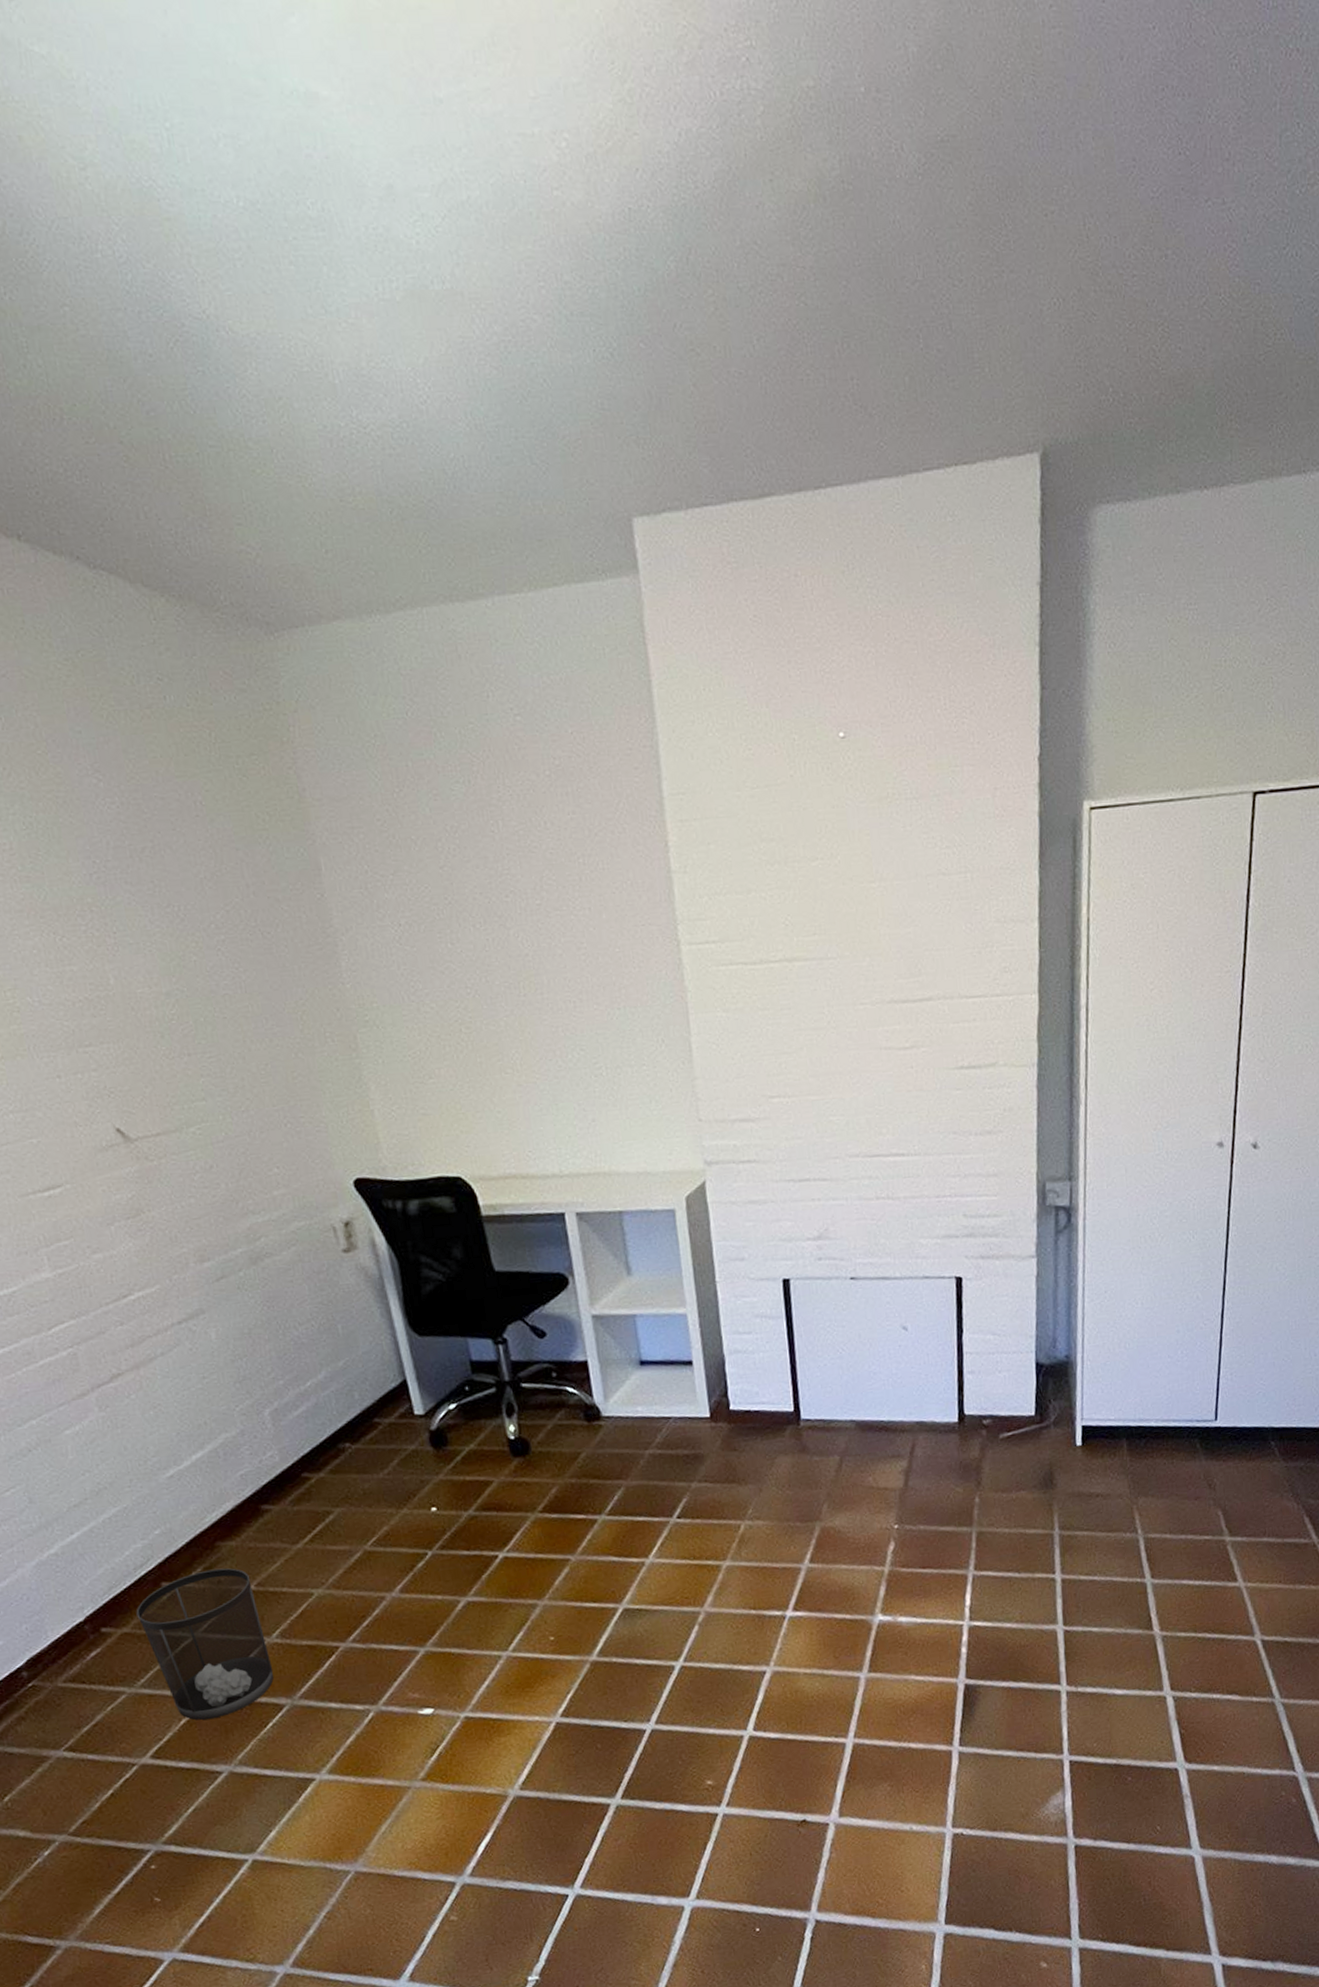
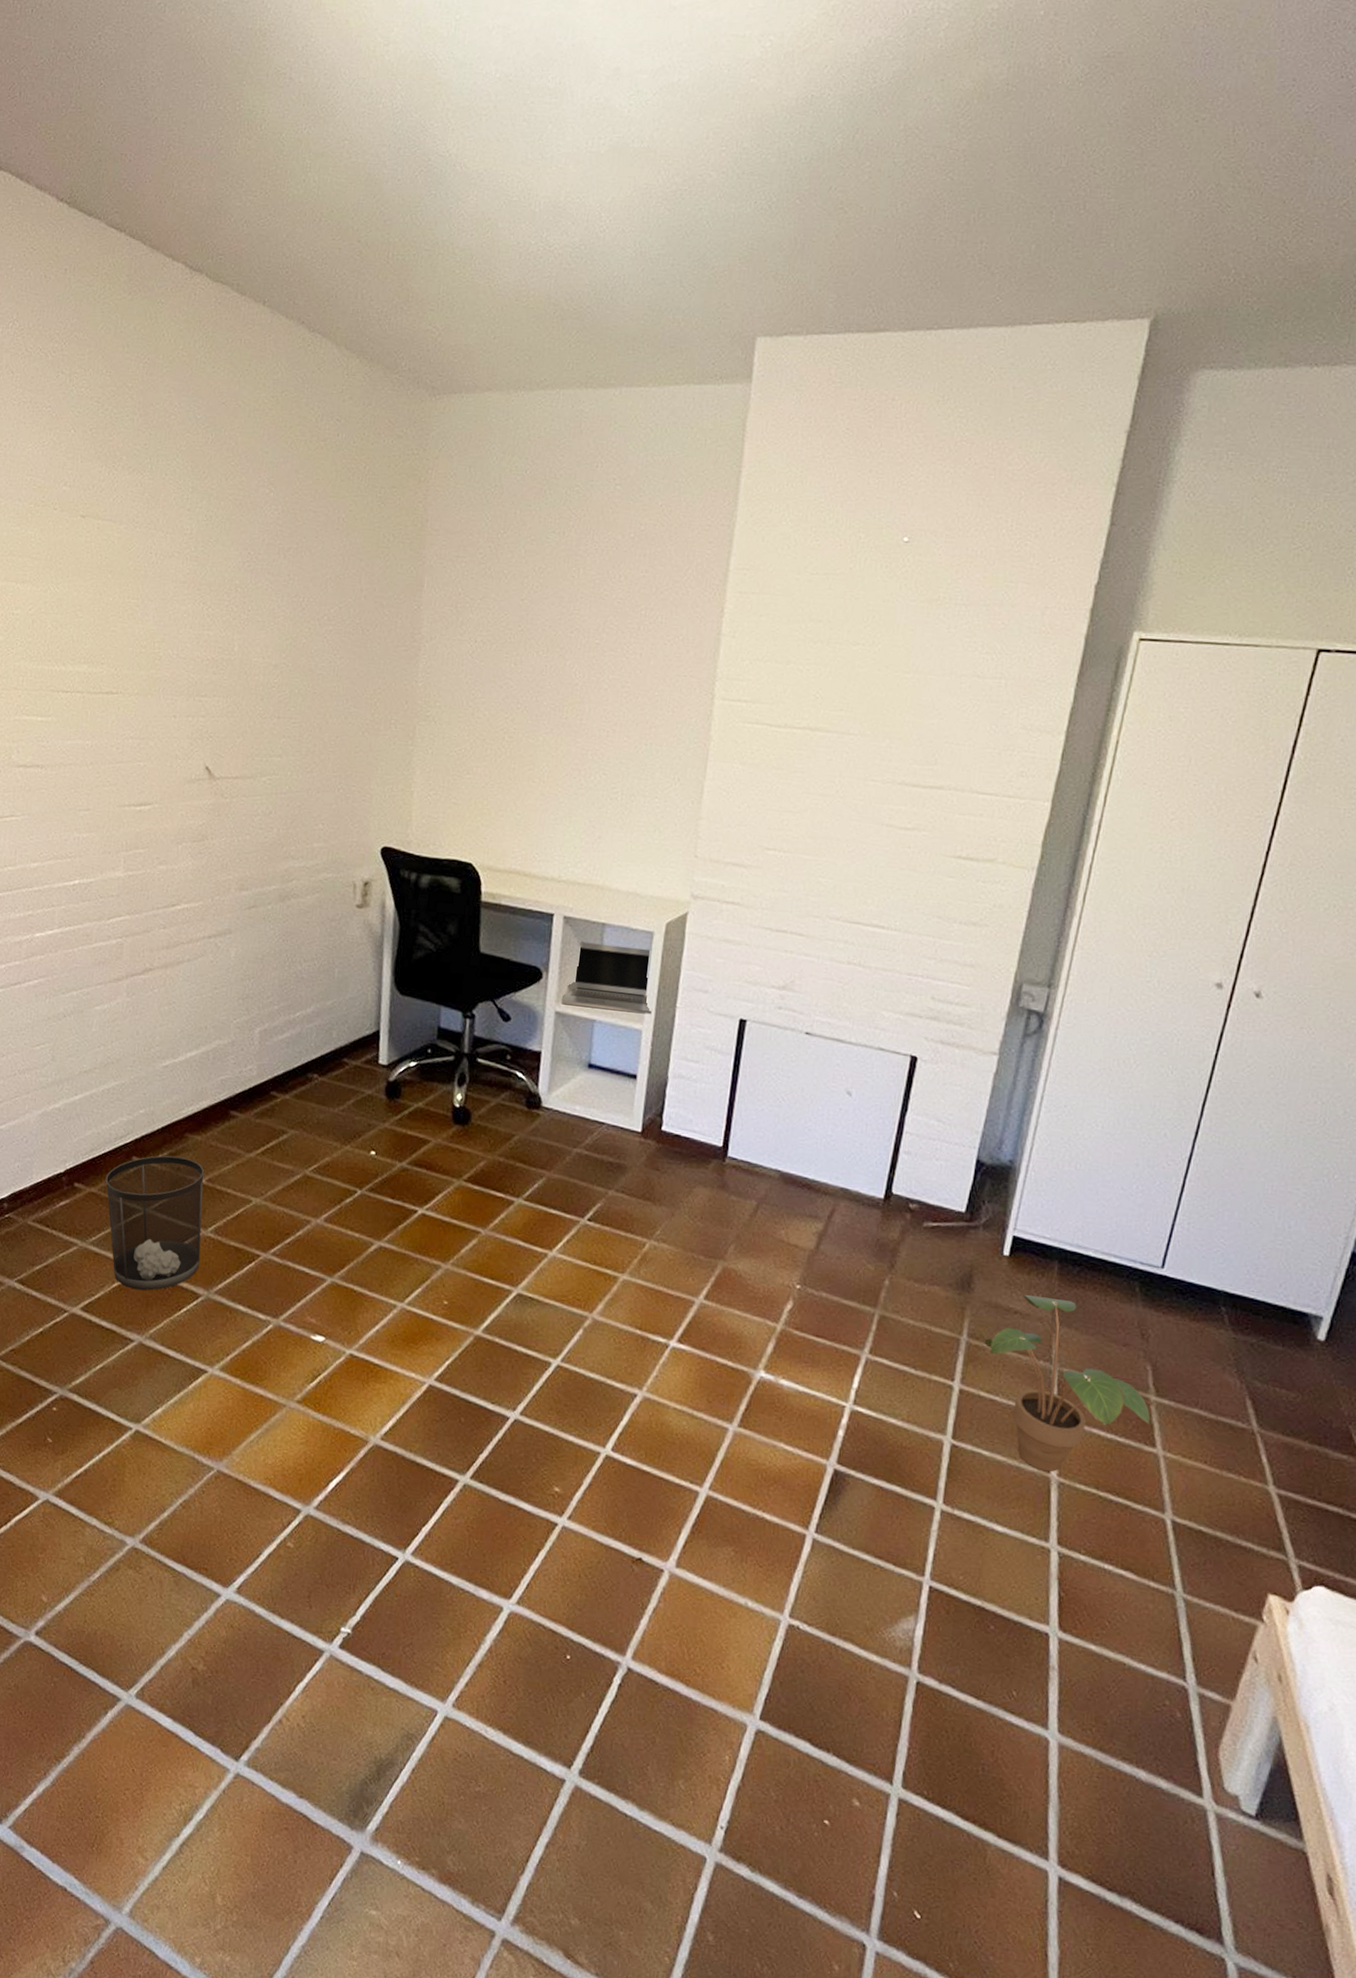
laptop: none [595,1228,692,1306] -> present [562,941,652,1015]
potted plant: none [1074,1472,1230,1630] -> present [984,1295,1151,1472]

